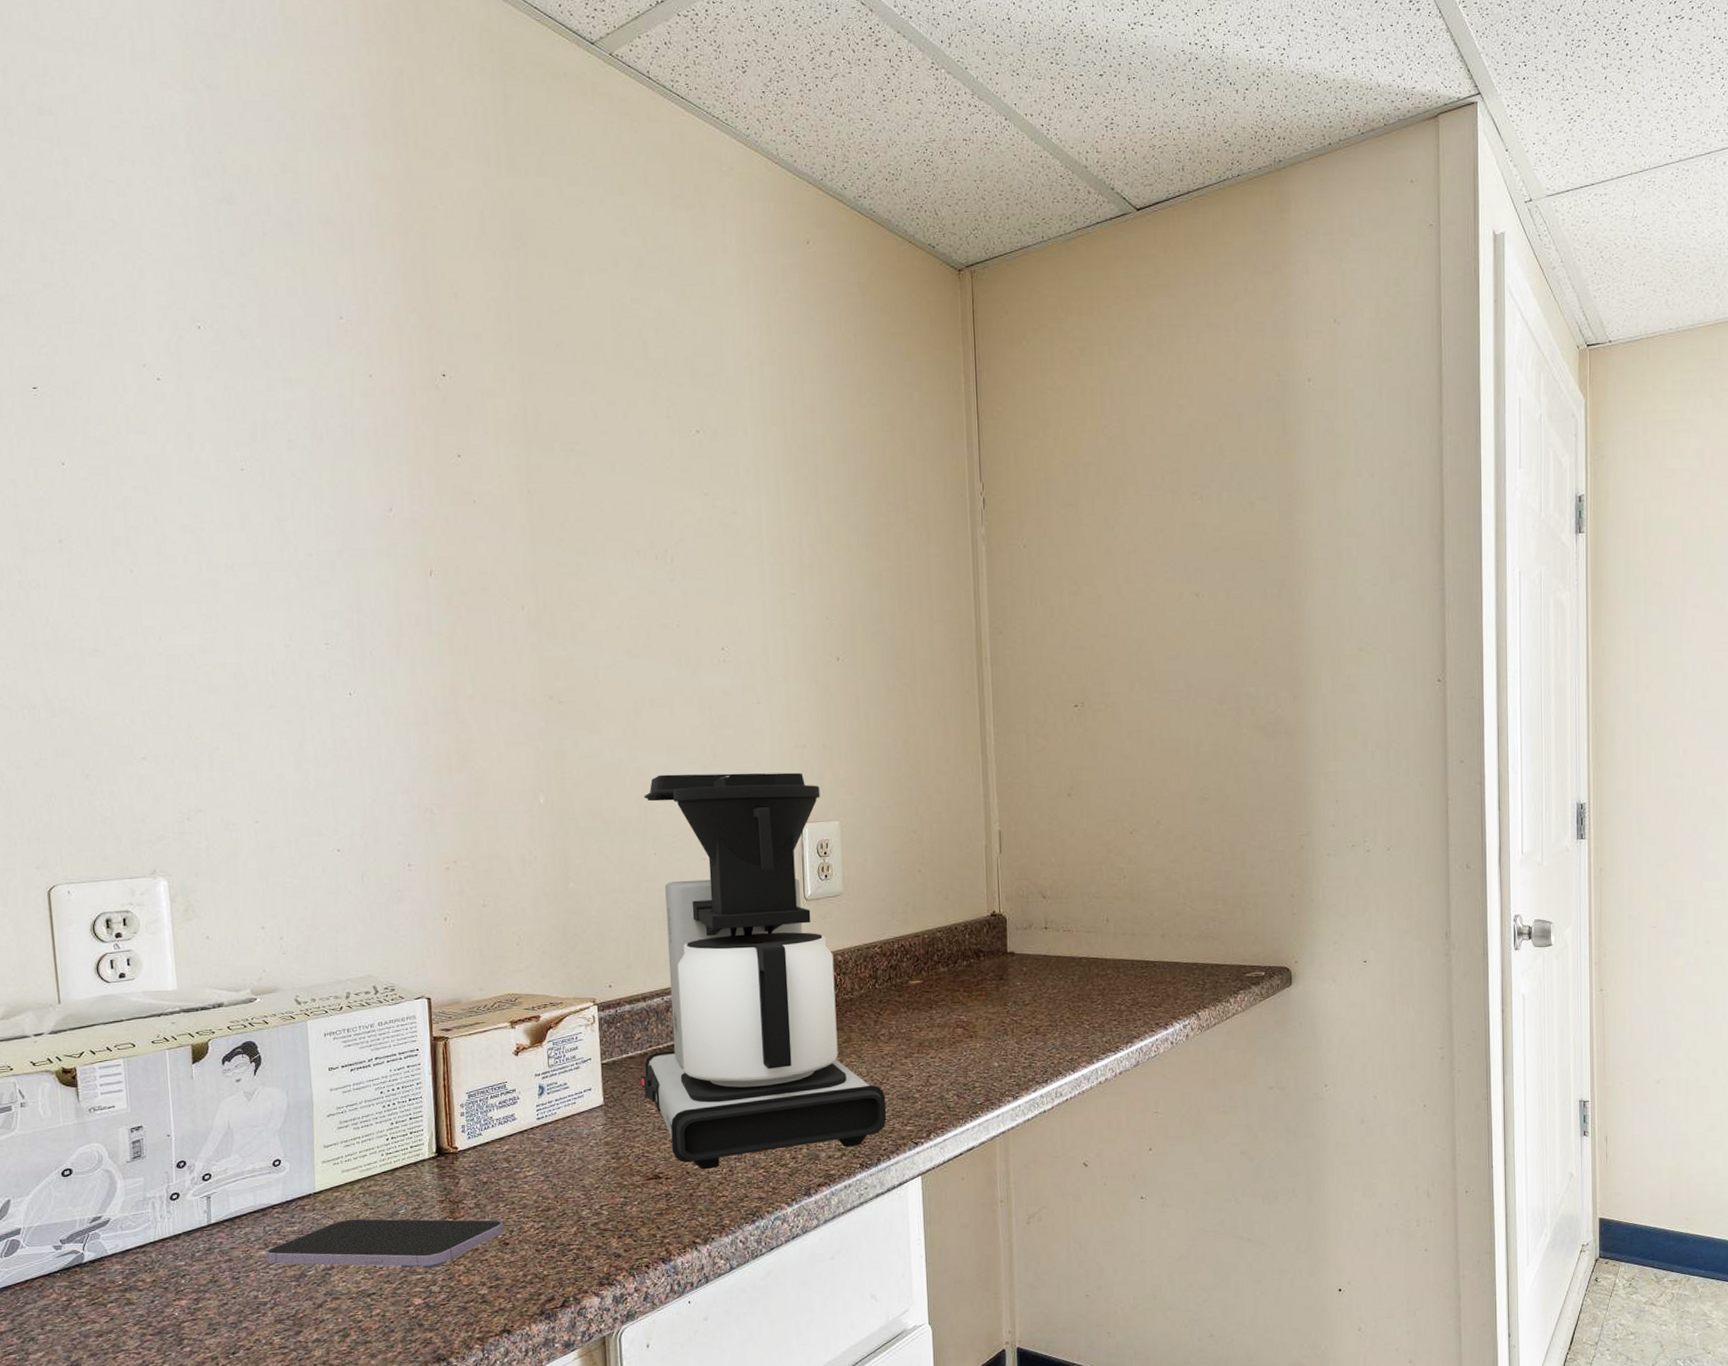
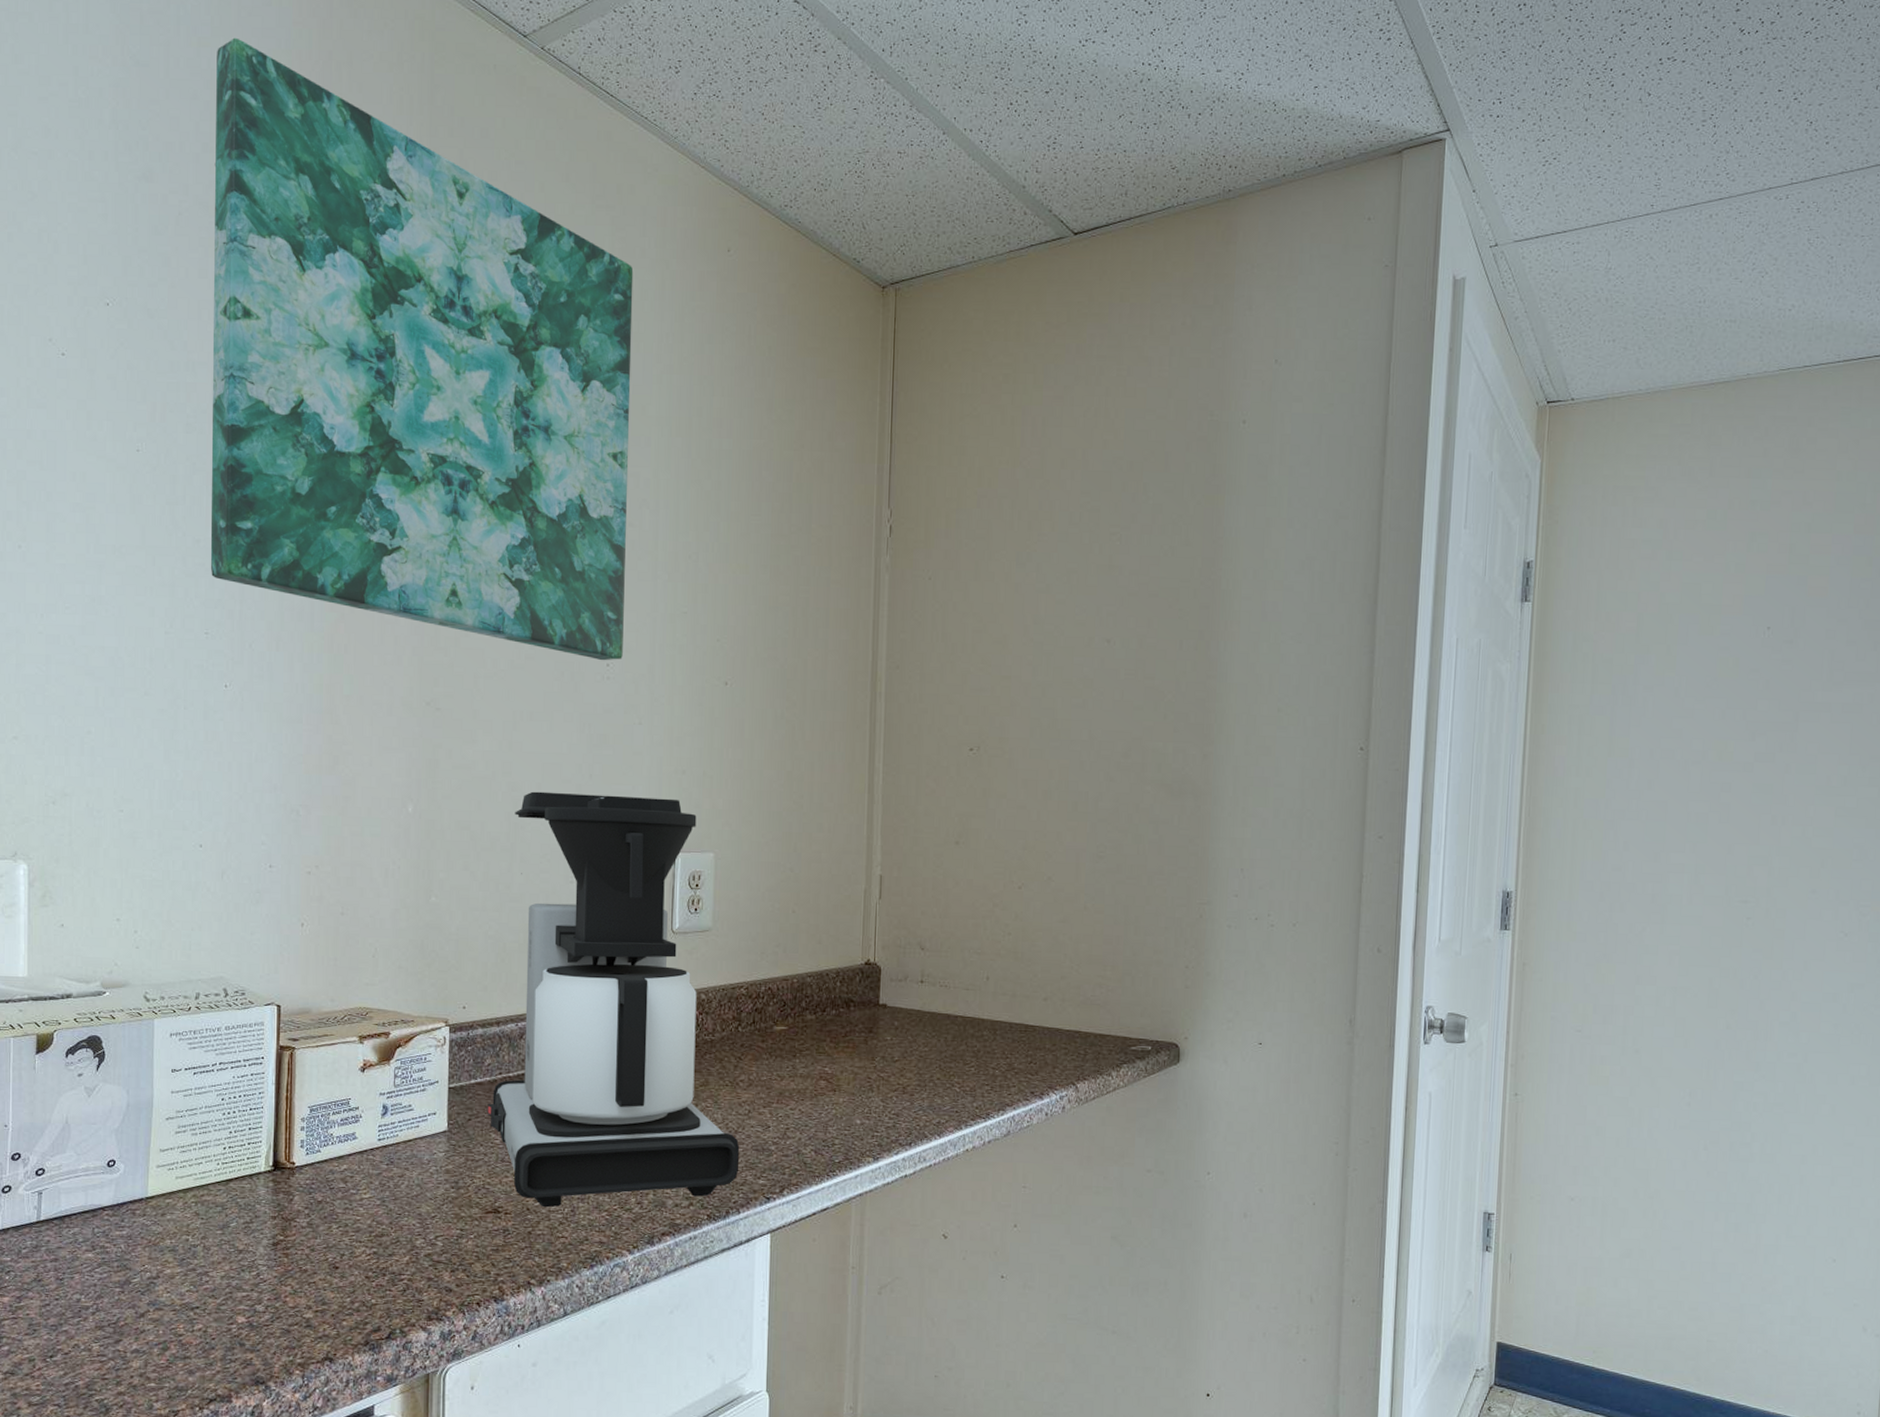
smartphone: present [265,1218,504,1269] -> none [92,1228,335,1287]
wall art: none [287,57,737,645] -> present [210,37,634,661]

